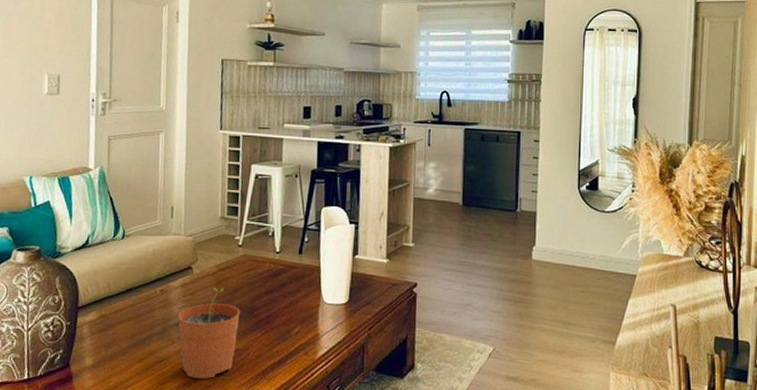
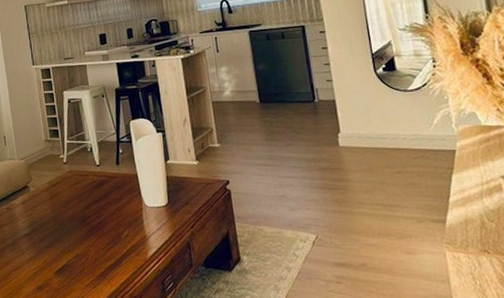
plant pot: present [177,287,240,379] -> none [23,201,76,283]

